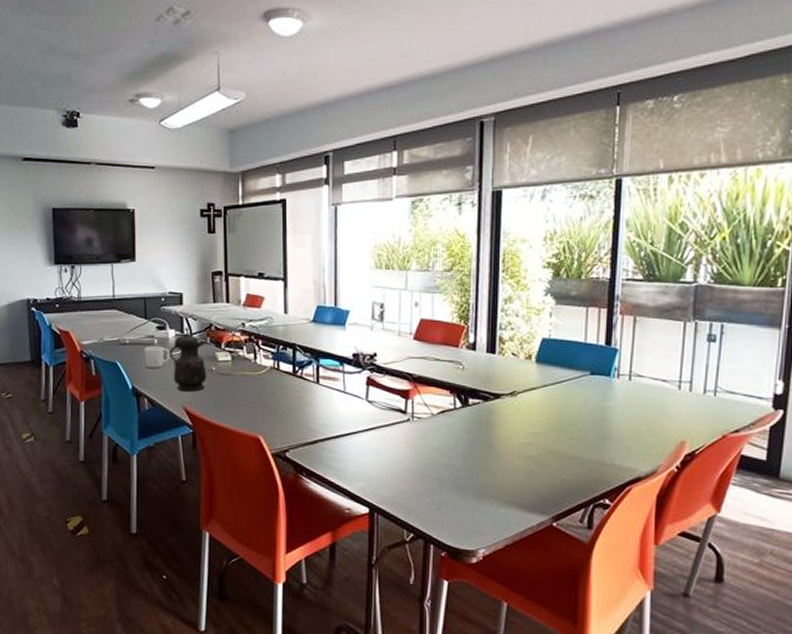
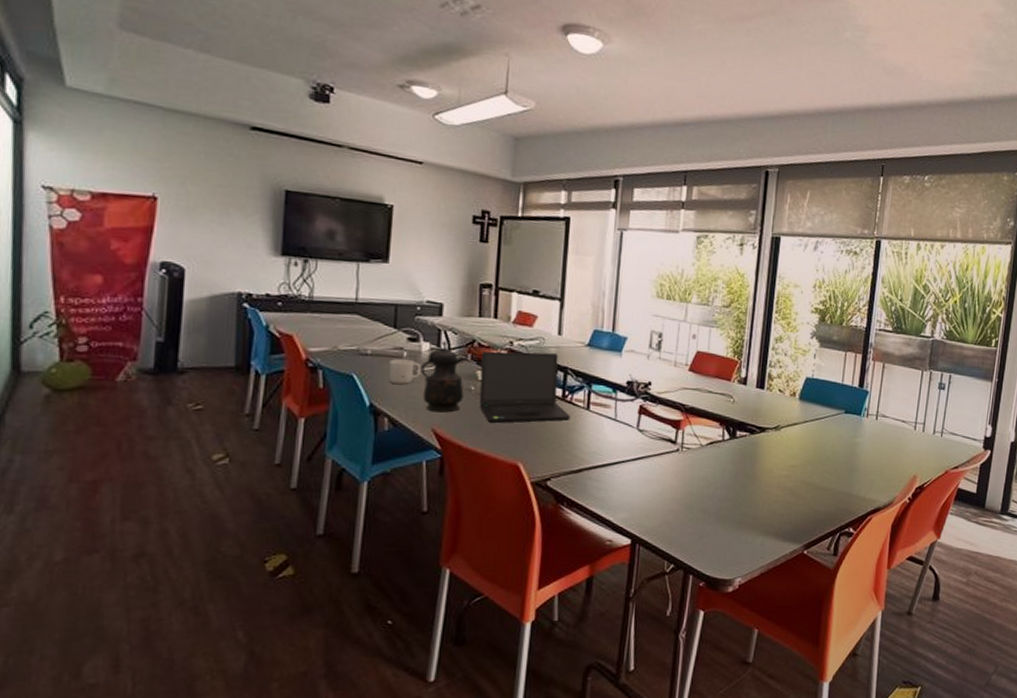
laptop: none [218,332,302,399] -> present [479,351,570,423]

